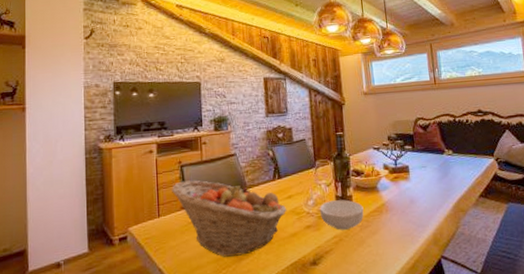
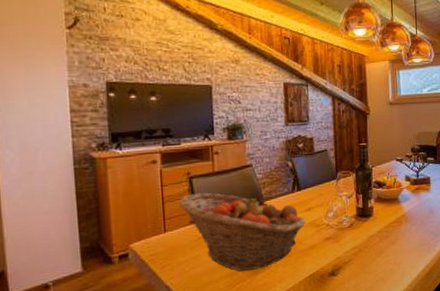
cereal bowl: present [320,199,364,230] -> none [340,211,384,241]

